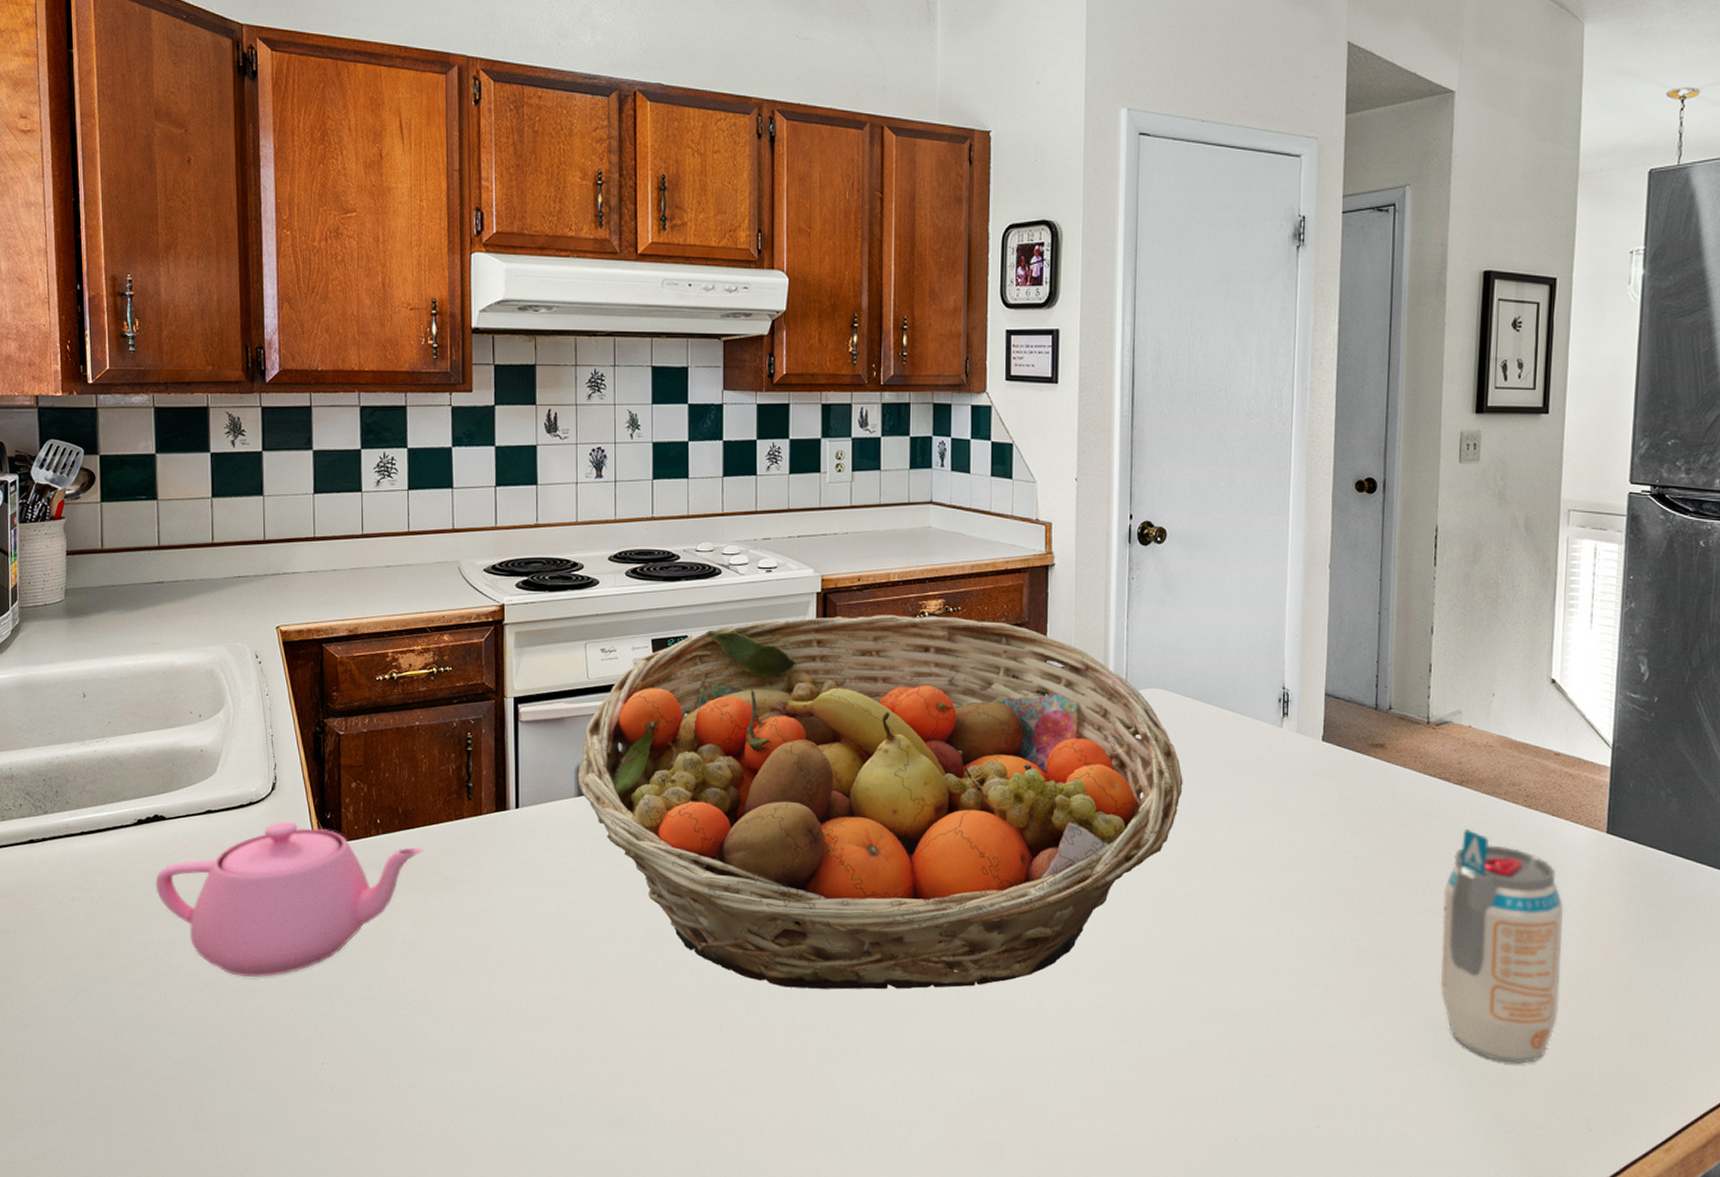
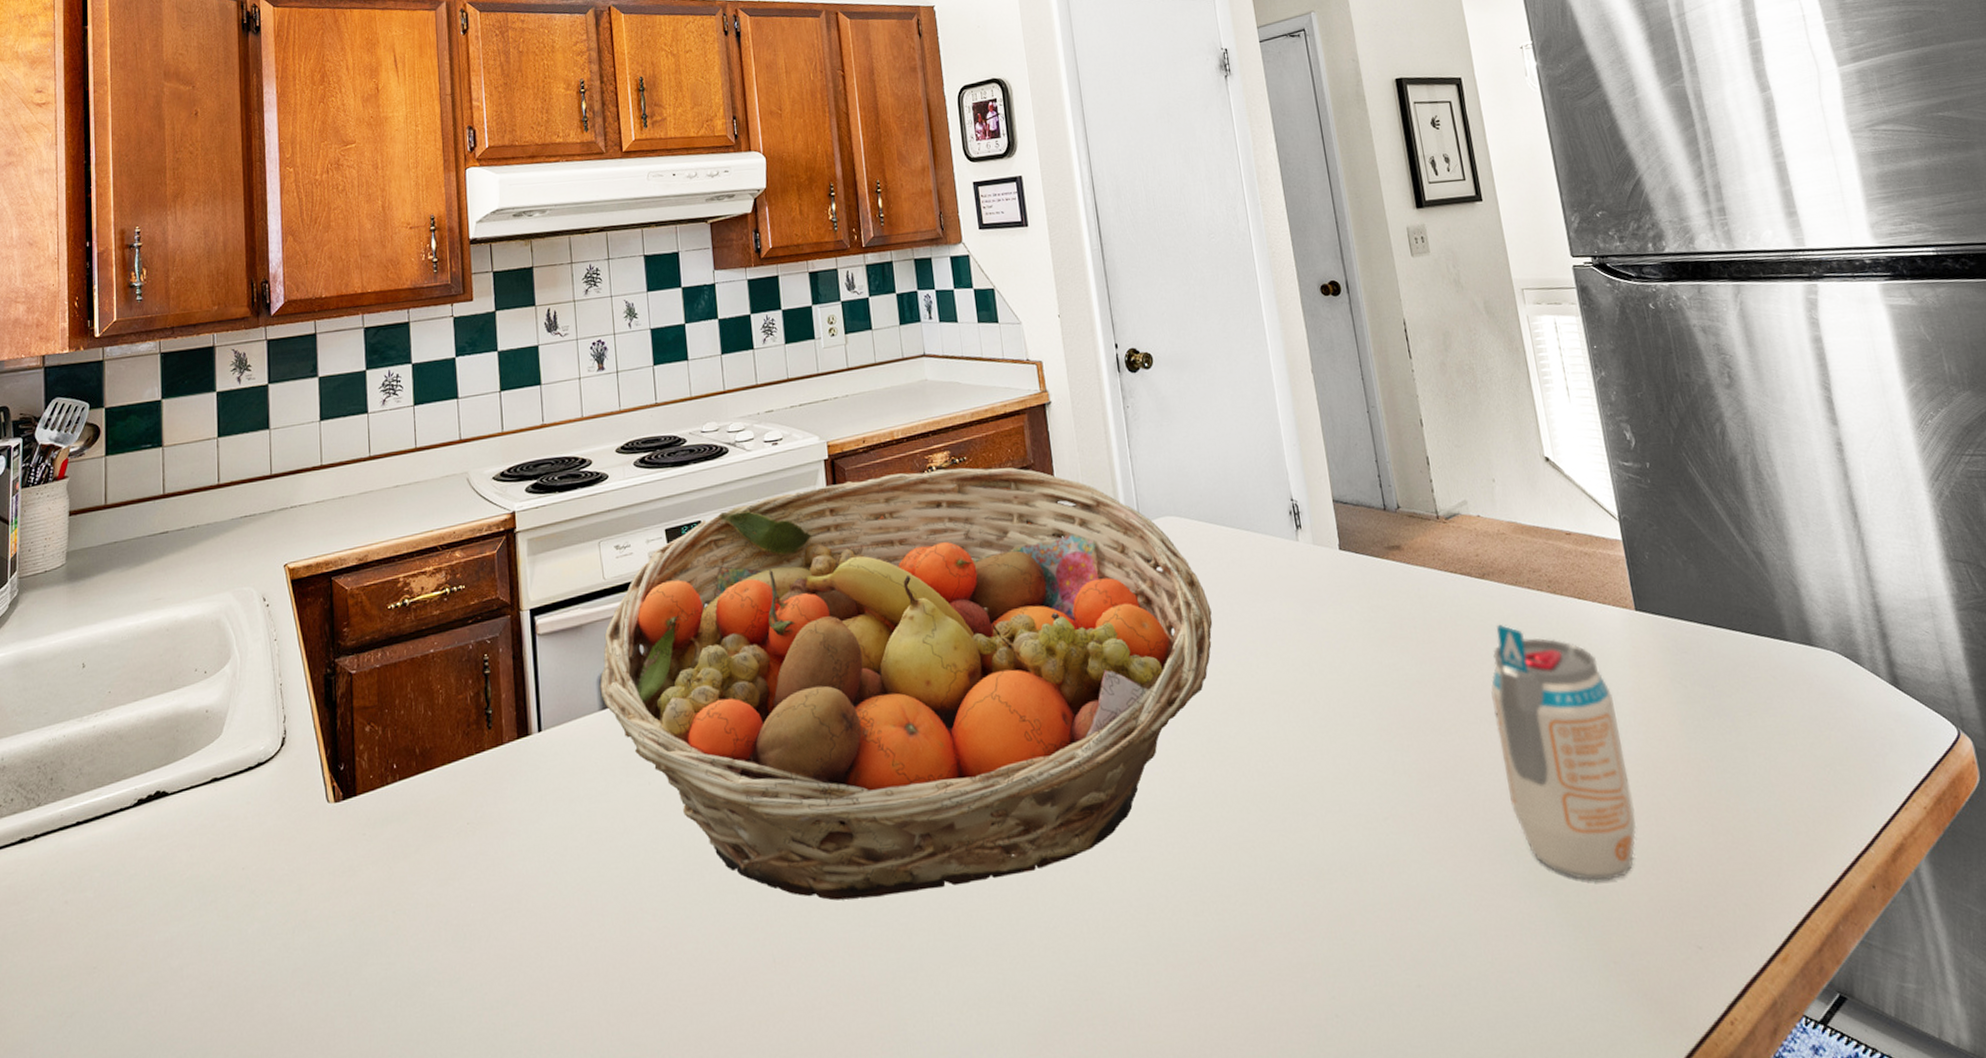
teapot: present [155,822,424,978] -> none [156,780,444,971]

